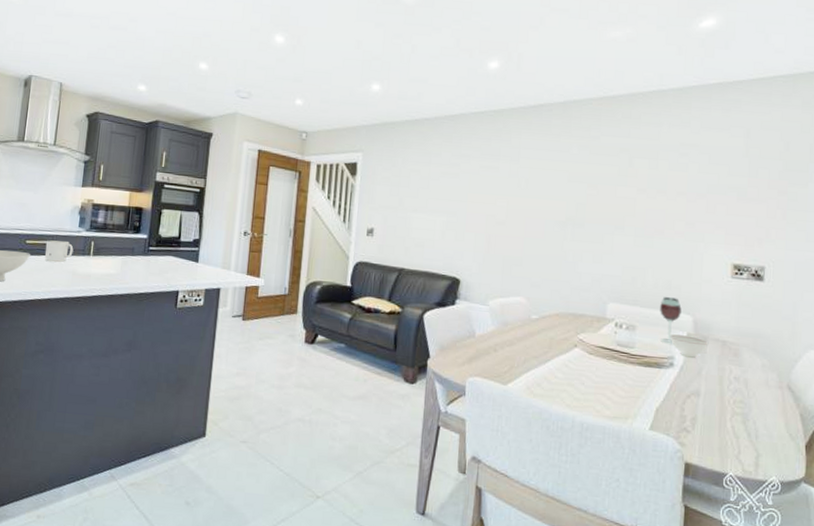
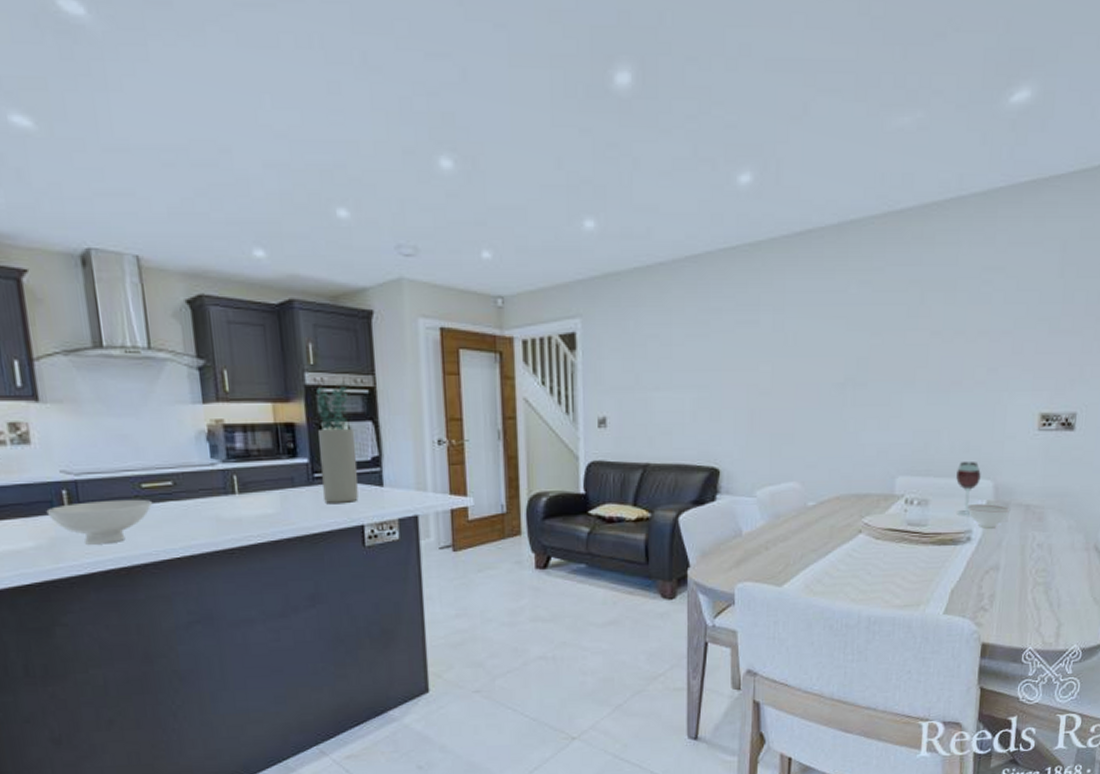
mug: present [44,240,74,262] -> none [169,478,211,509]
vase: none [153,178,186,272] -> present [316,377,358,504]

